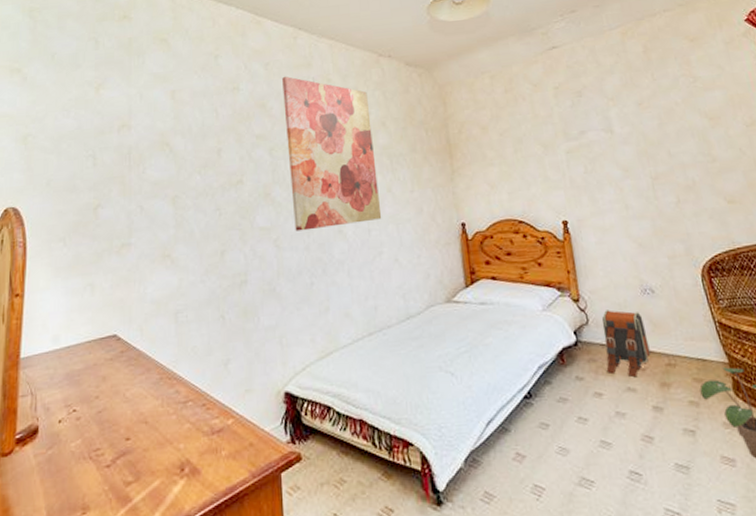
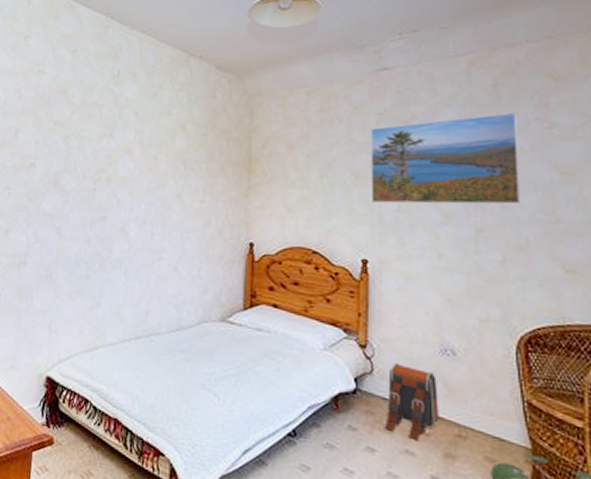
wall art: present [282,76,382,232] -> none [78,65,171,225]
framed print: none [550,72,683,168] -> present [370,112,521,205]

